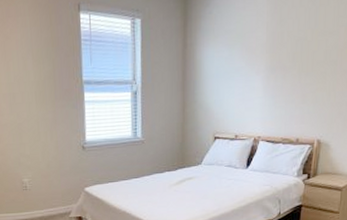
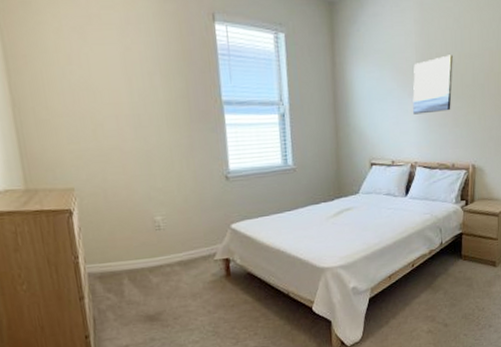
wall art: none [260,32,305,91] -> present [413,55,453,115]

